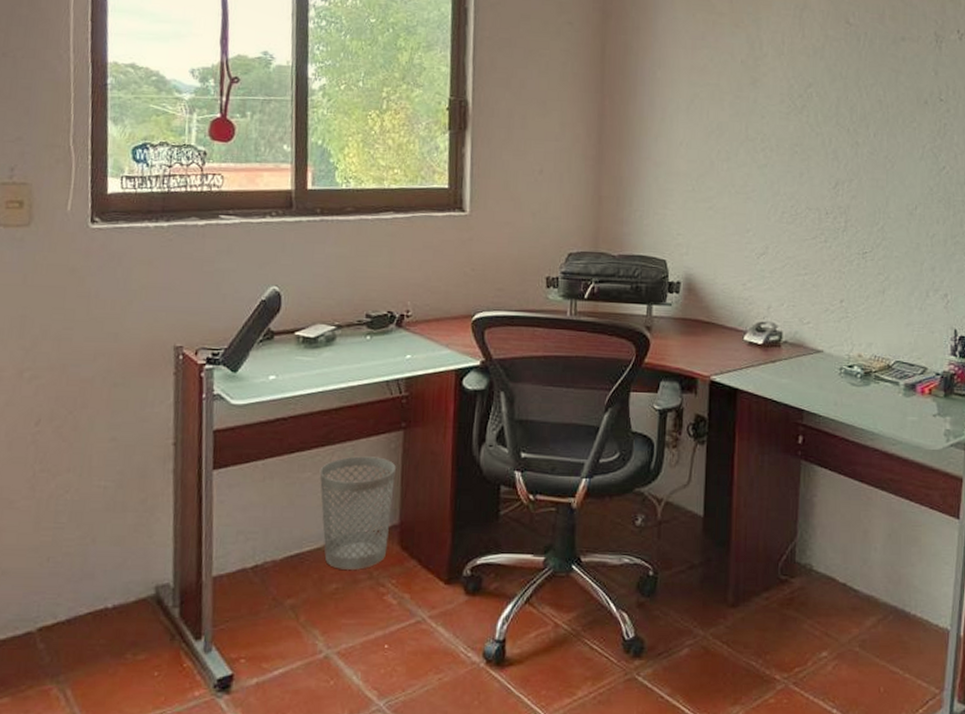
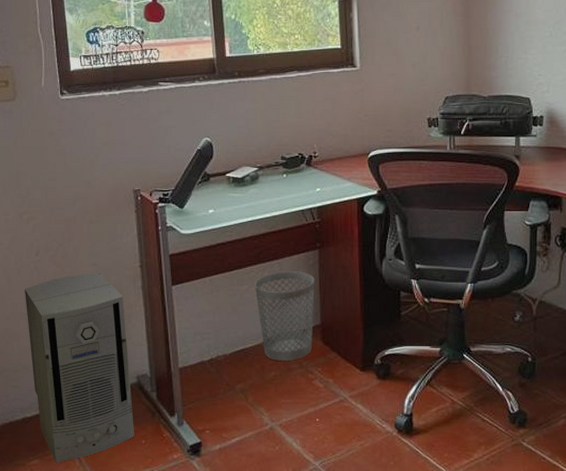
air purifier: none [14,451,148,702] -> present [25,273,135,463]

